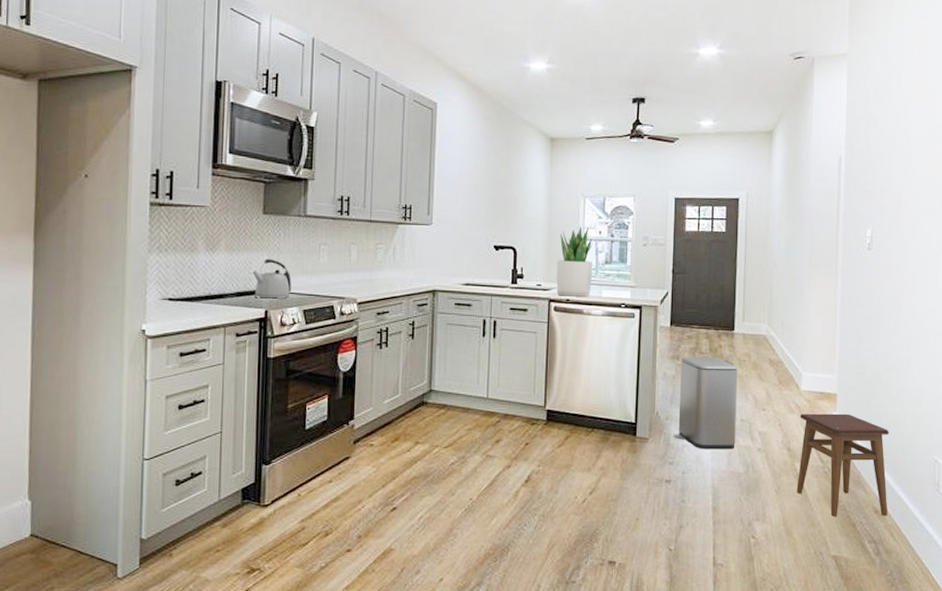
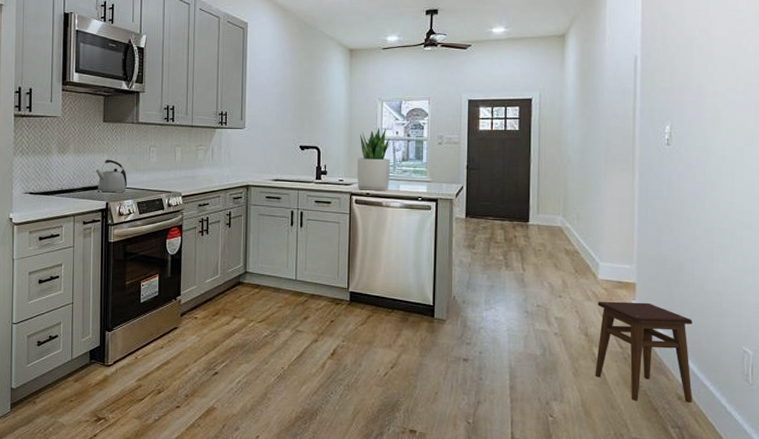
pedal bin: present [673,356,738,450] -> none [470,245,533,333]

